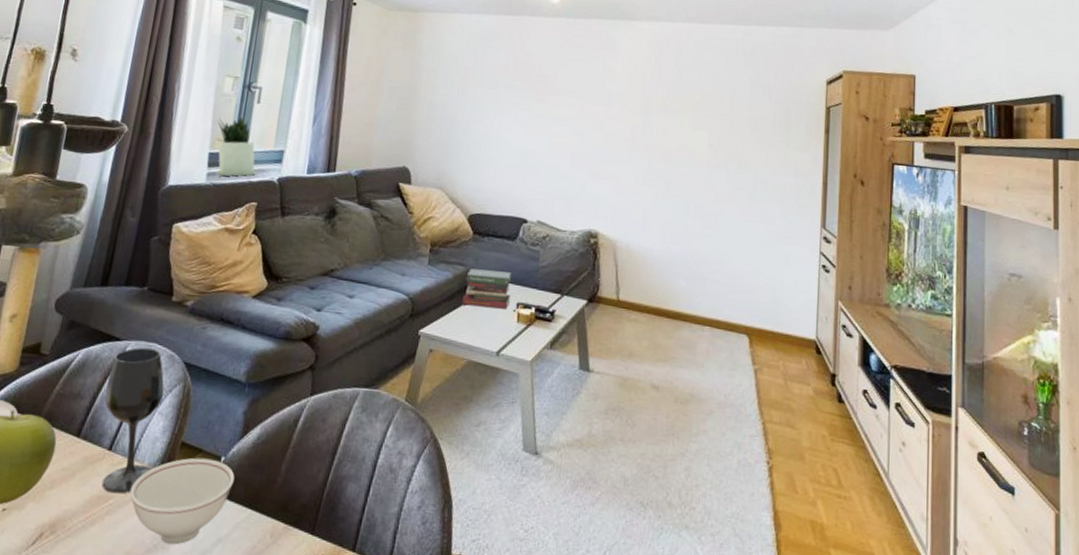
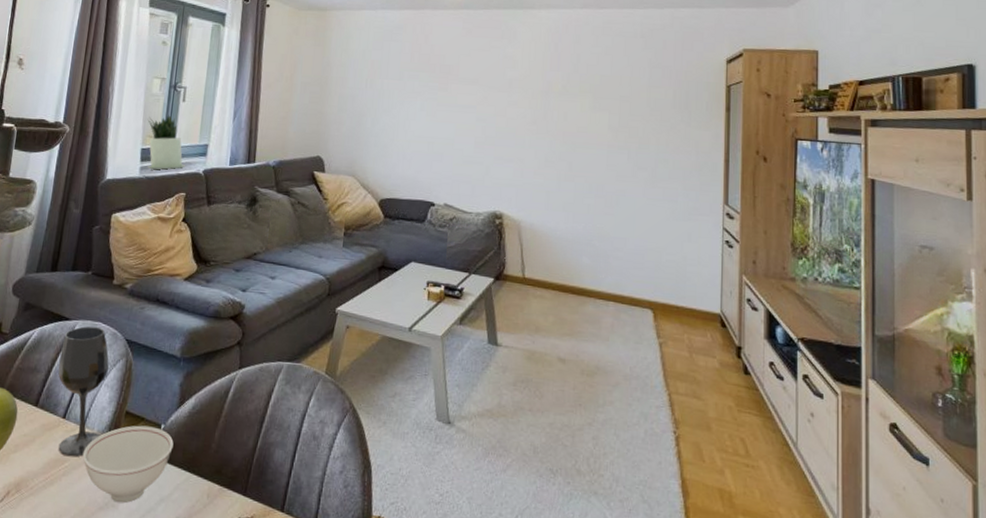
books: present [462,268,511,309] -> none [375,250,421,288]

